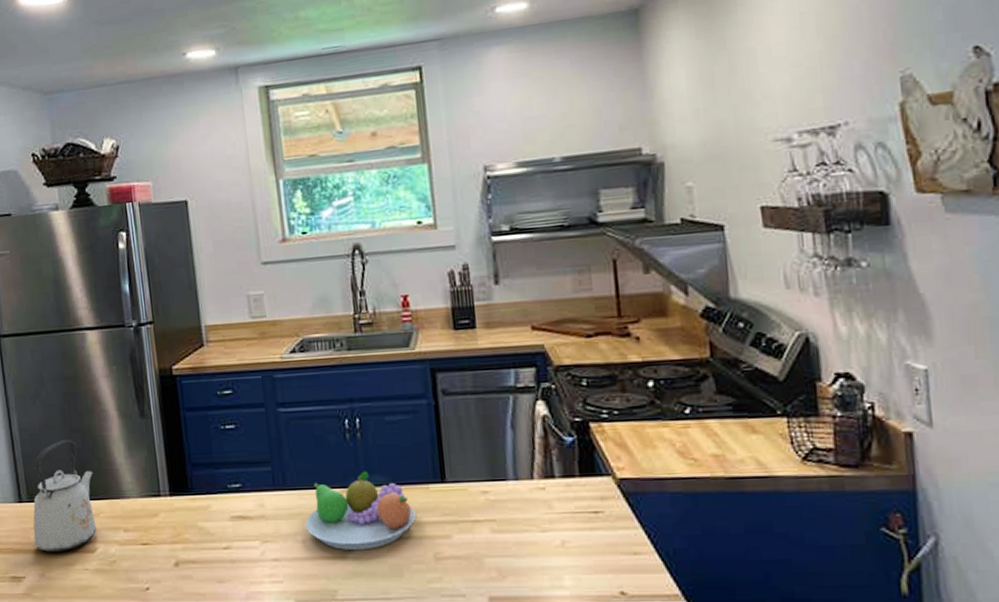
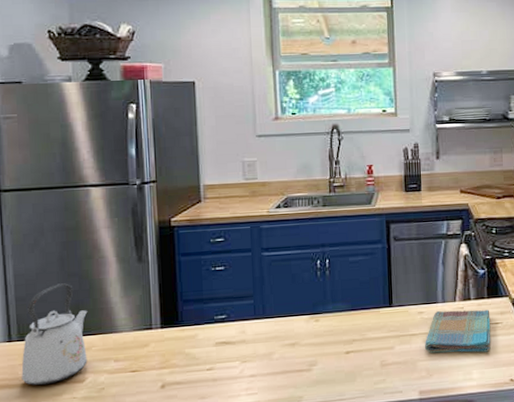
fruit bowl: present [305,471,416,551] -> none [279,300,368,364]
dish towel: none [493,490,588,552] -> present [425,310,491,354]

